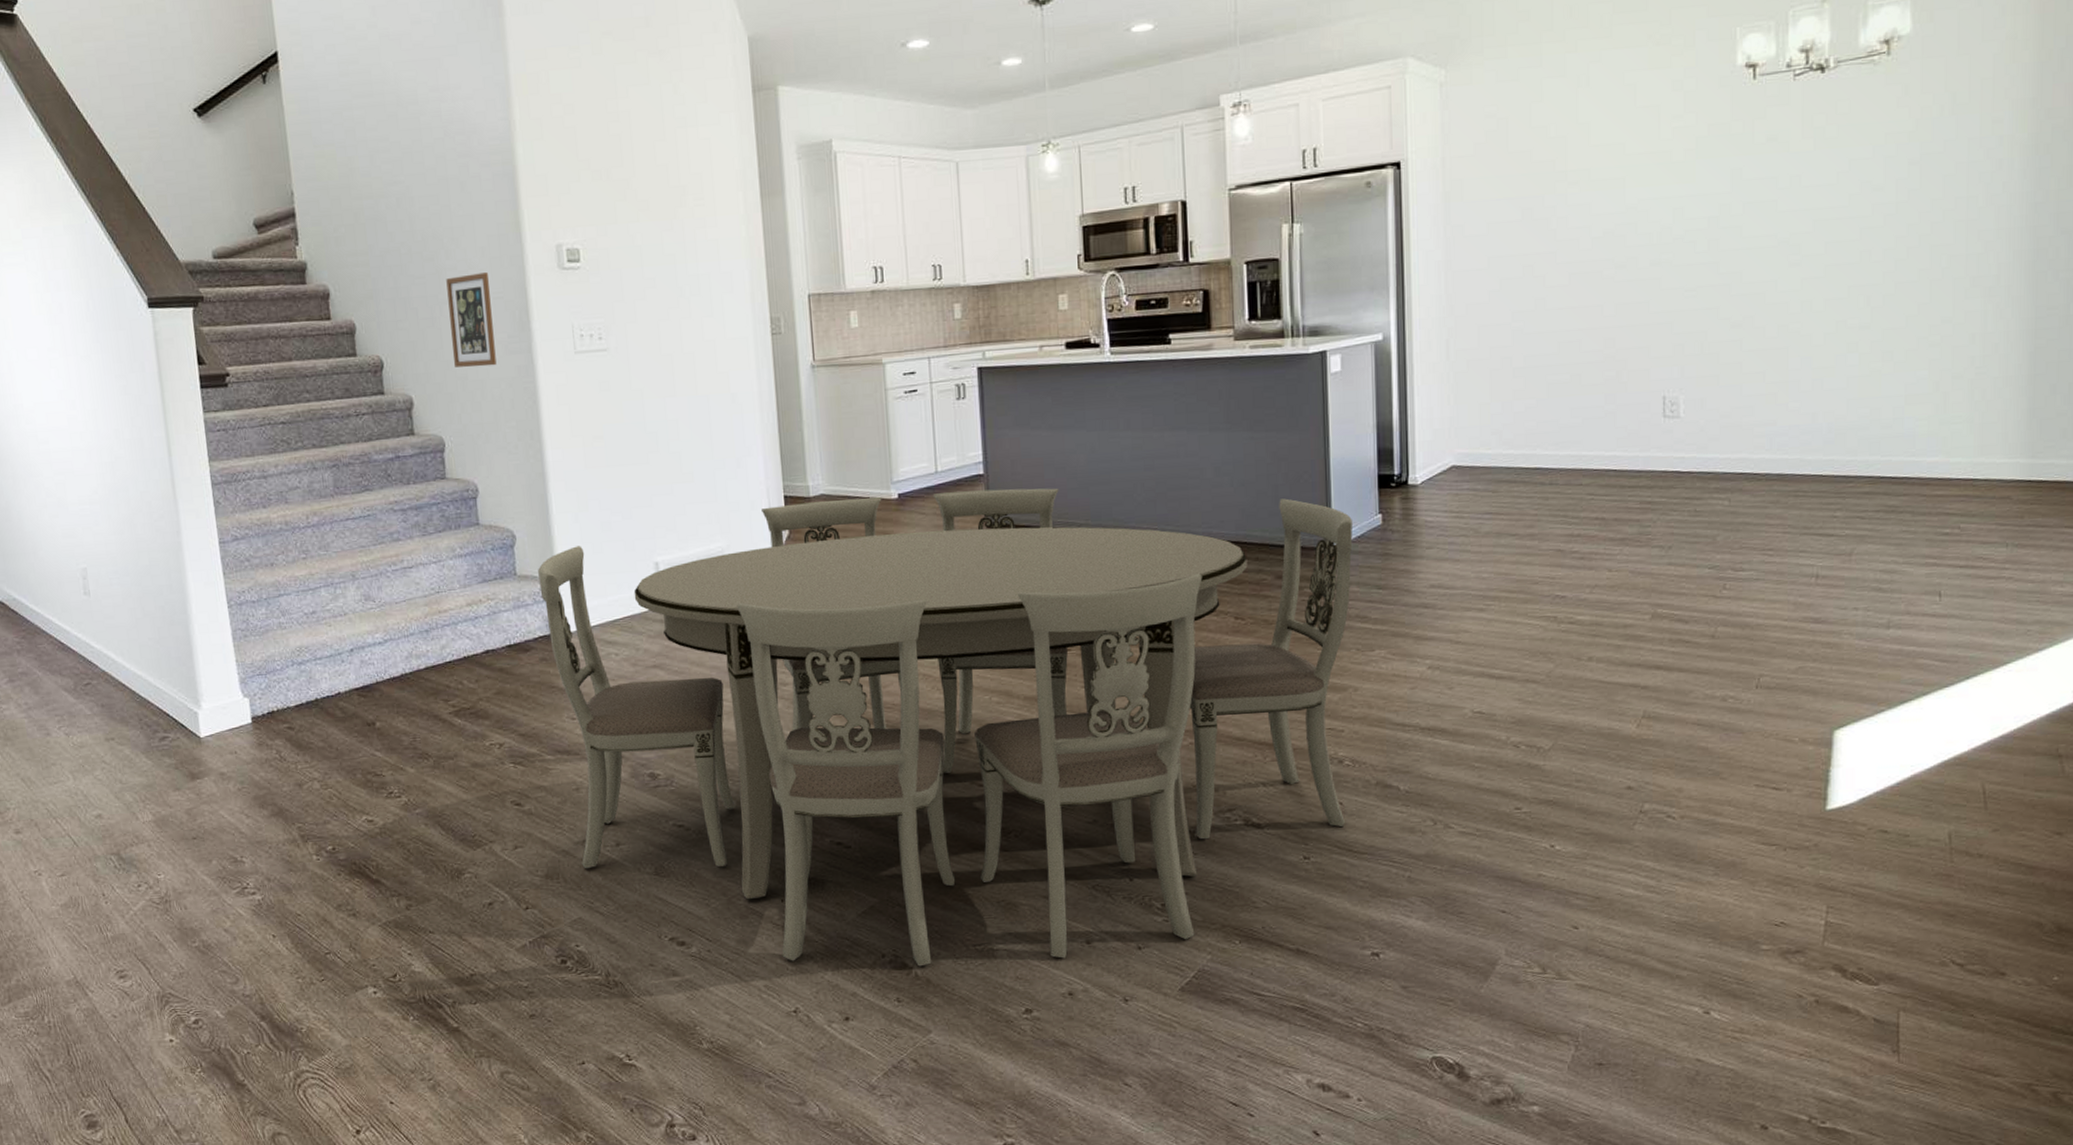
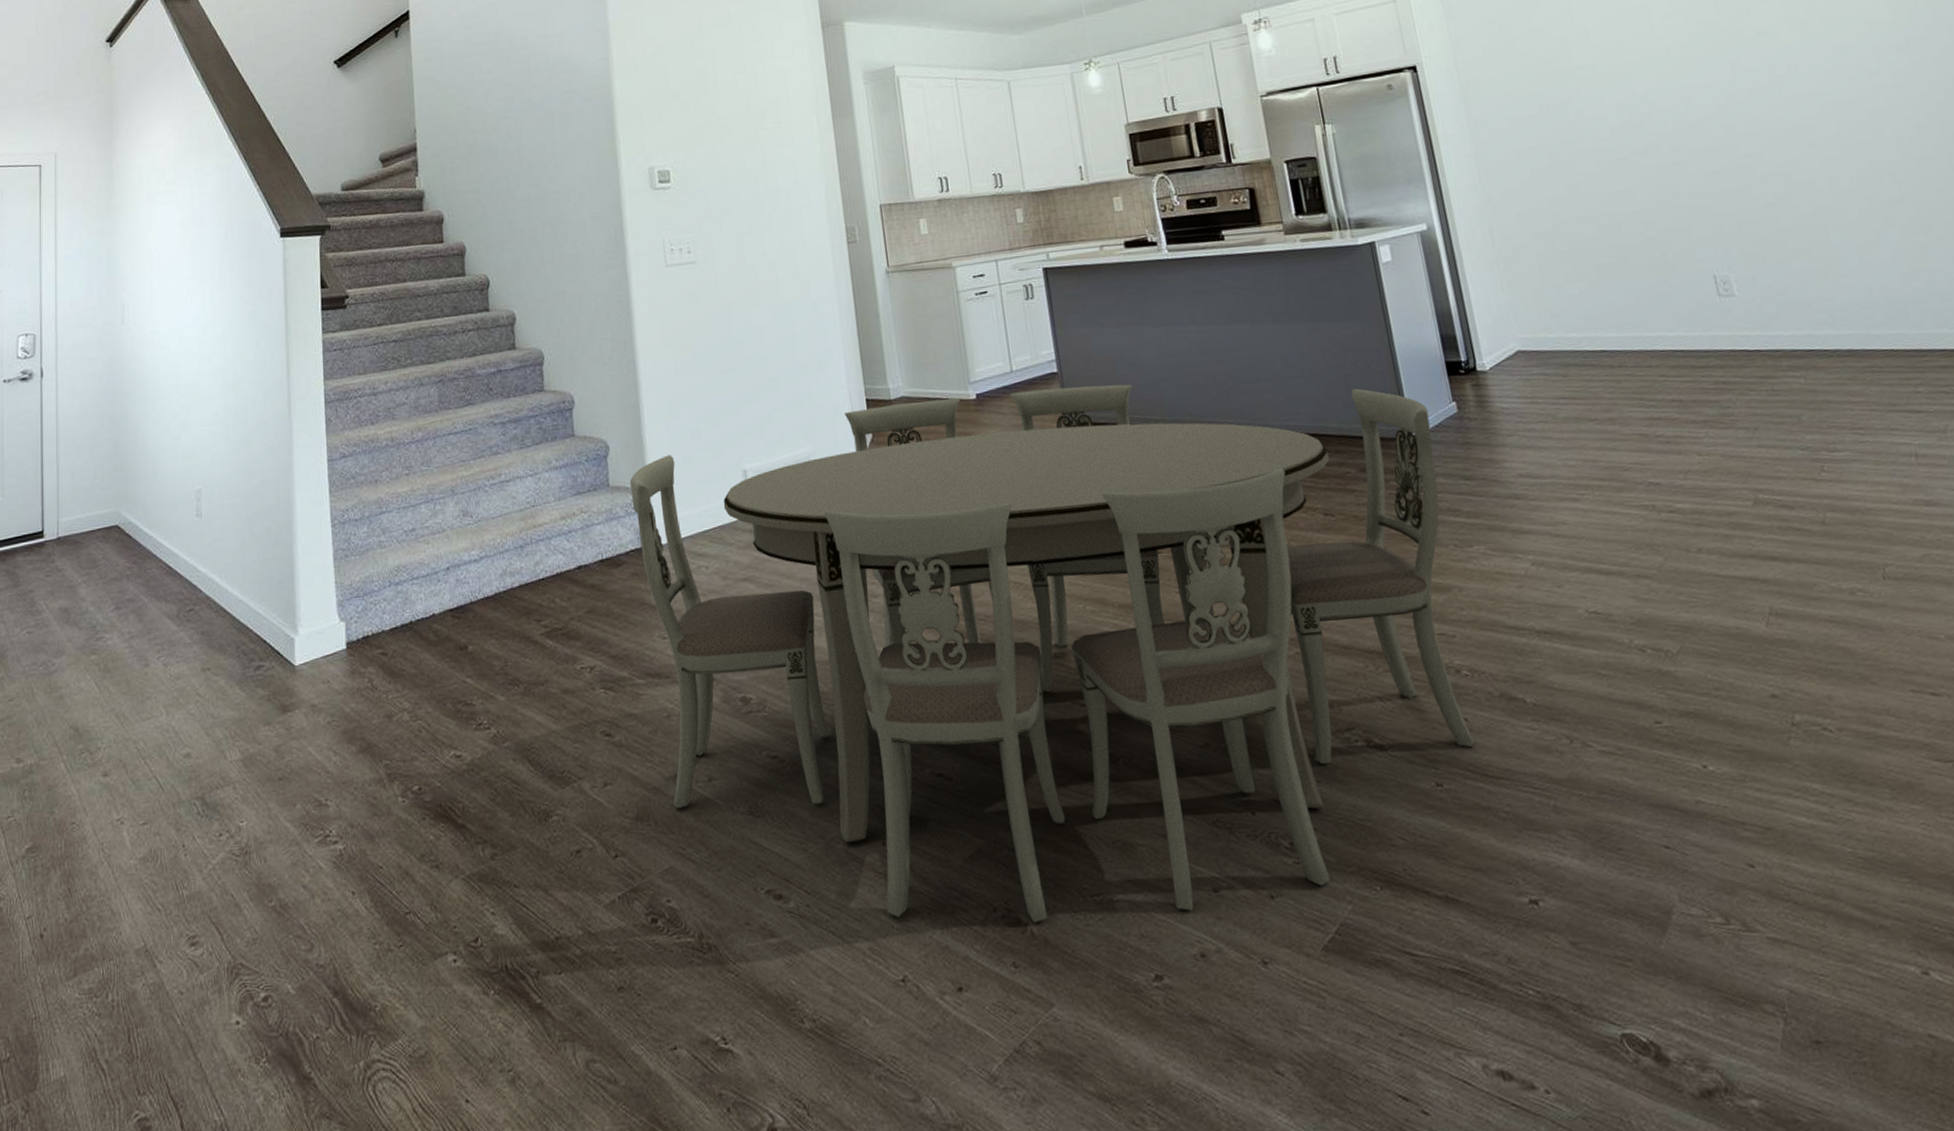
picture frame: present [446,272,497,367] -> none [549,195,593,284]

